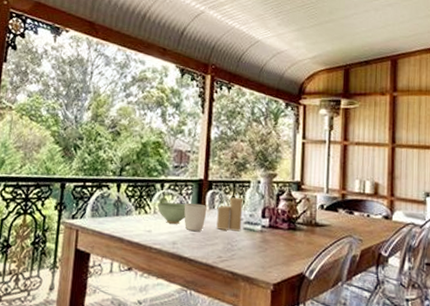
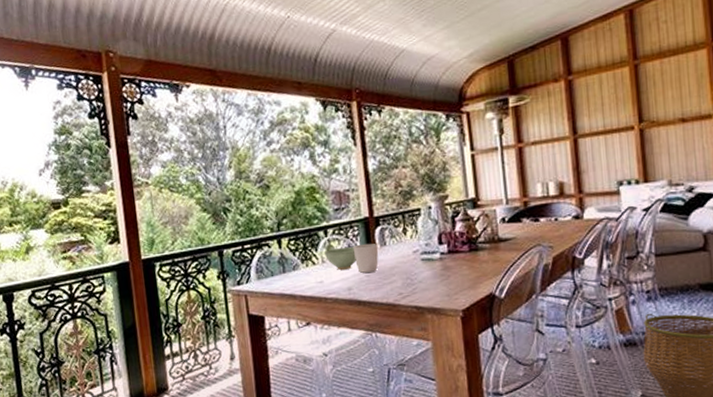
candle: present [216,193,243,232] -> none [388,224,419,266]

